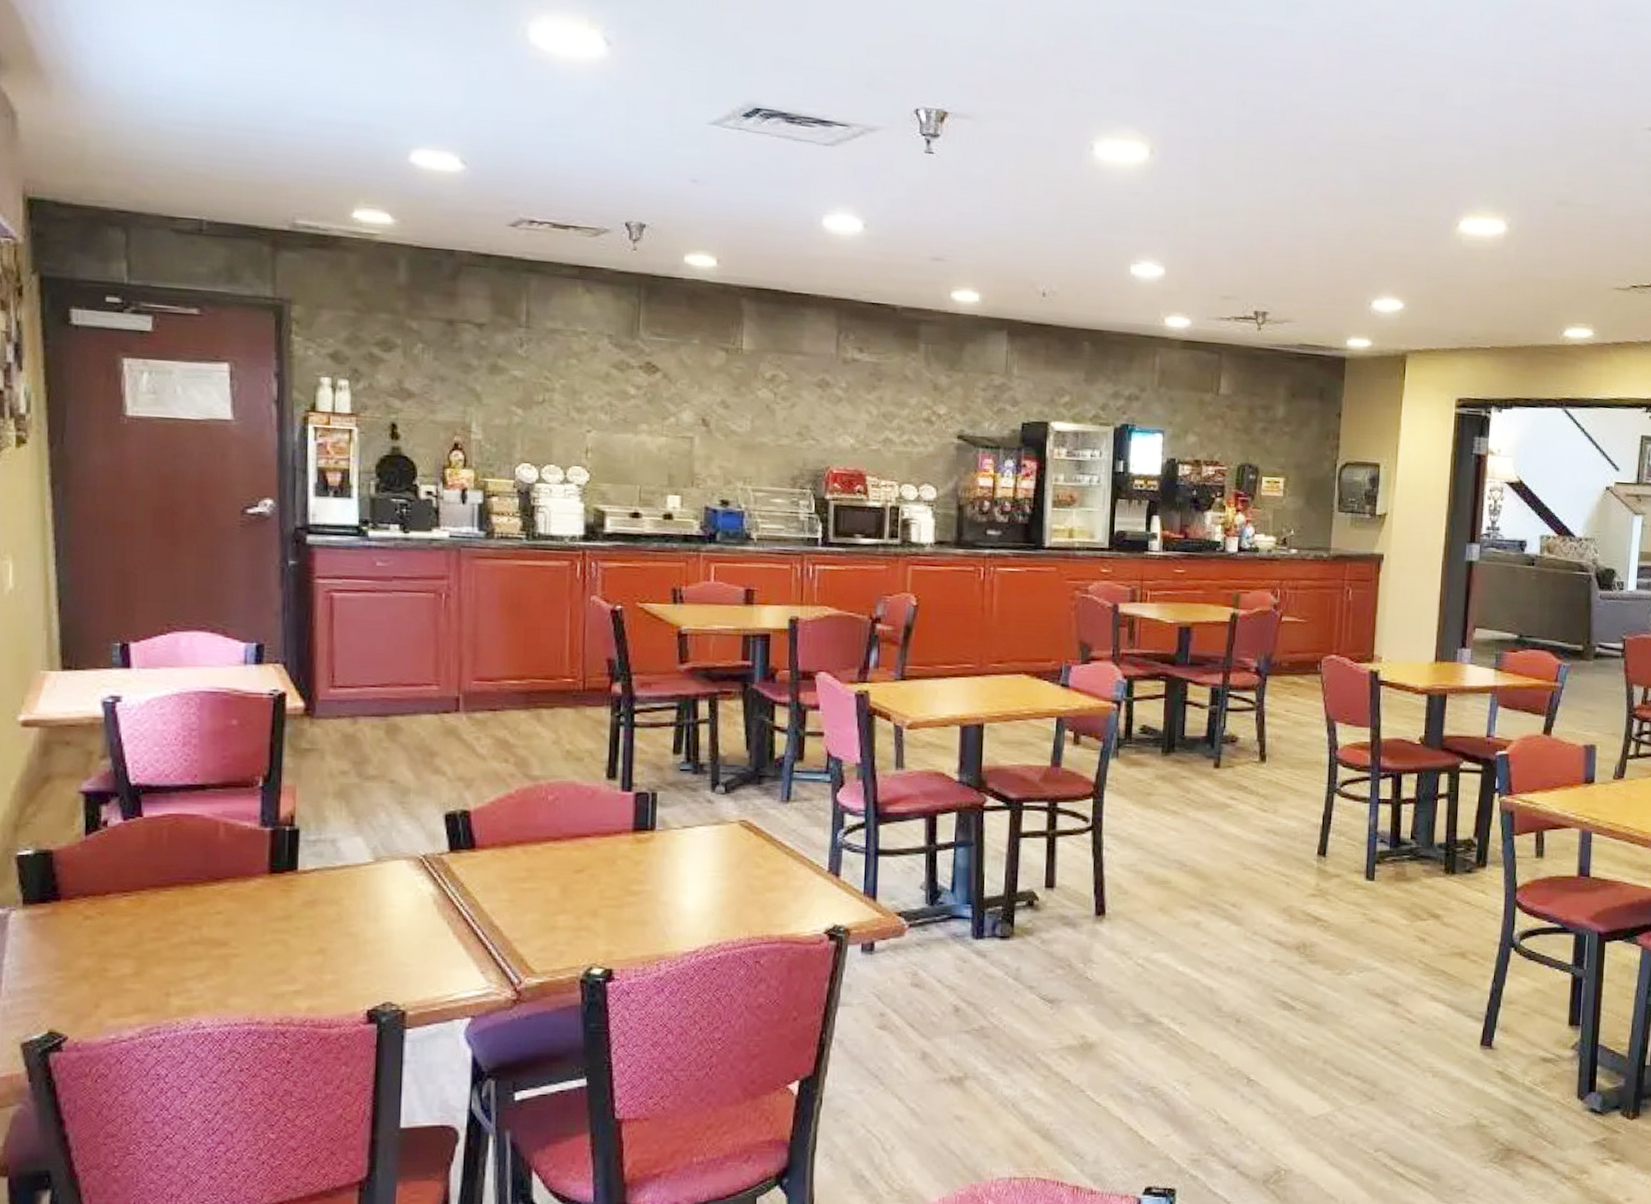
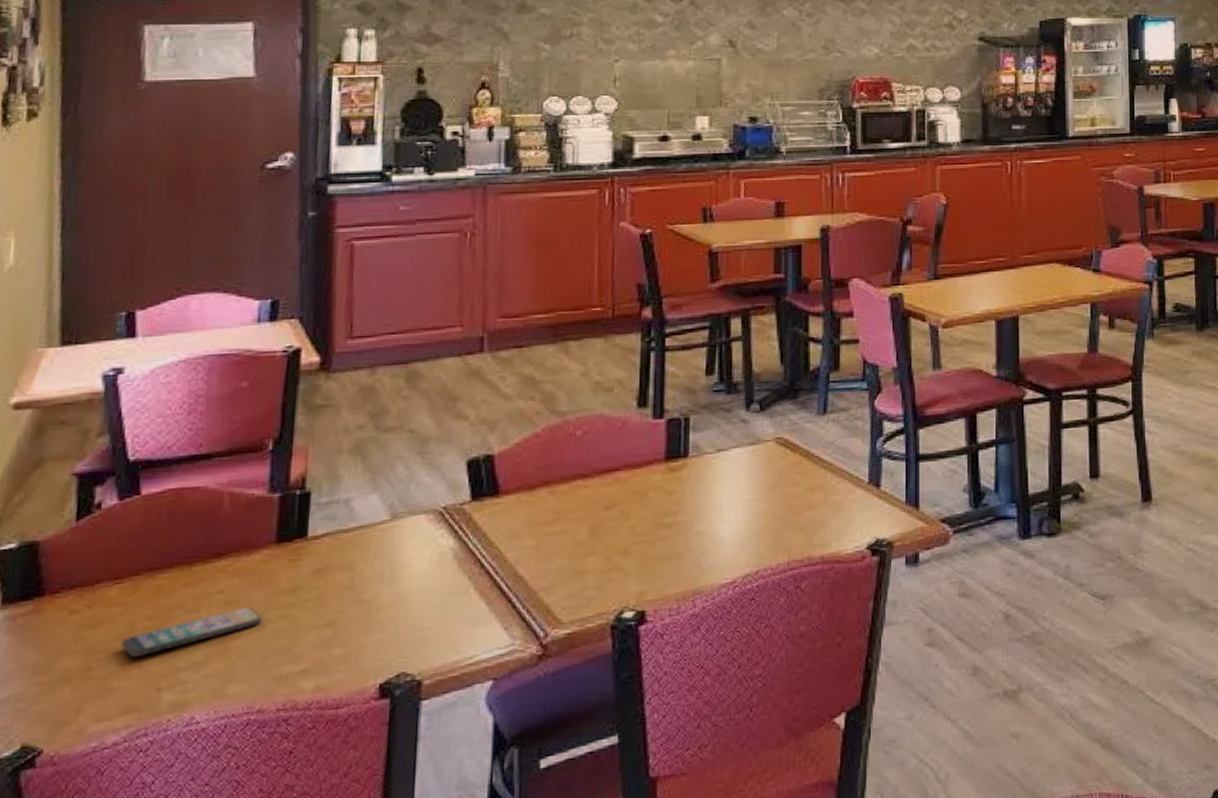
smartphone: none [132,929,259,963] -> present [121,607,263,657]

